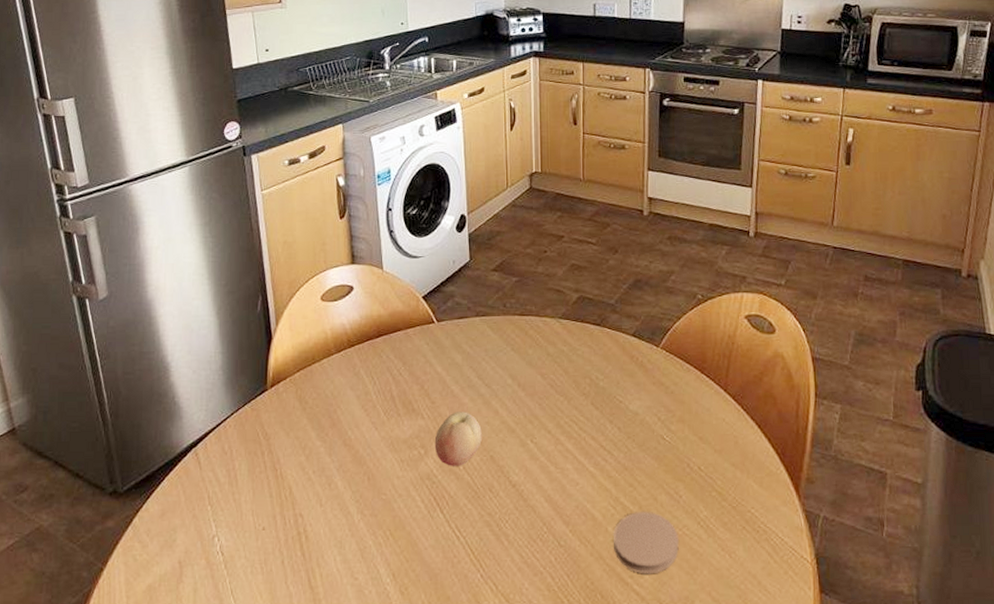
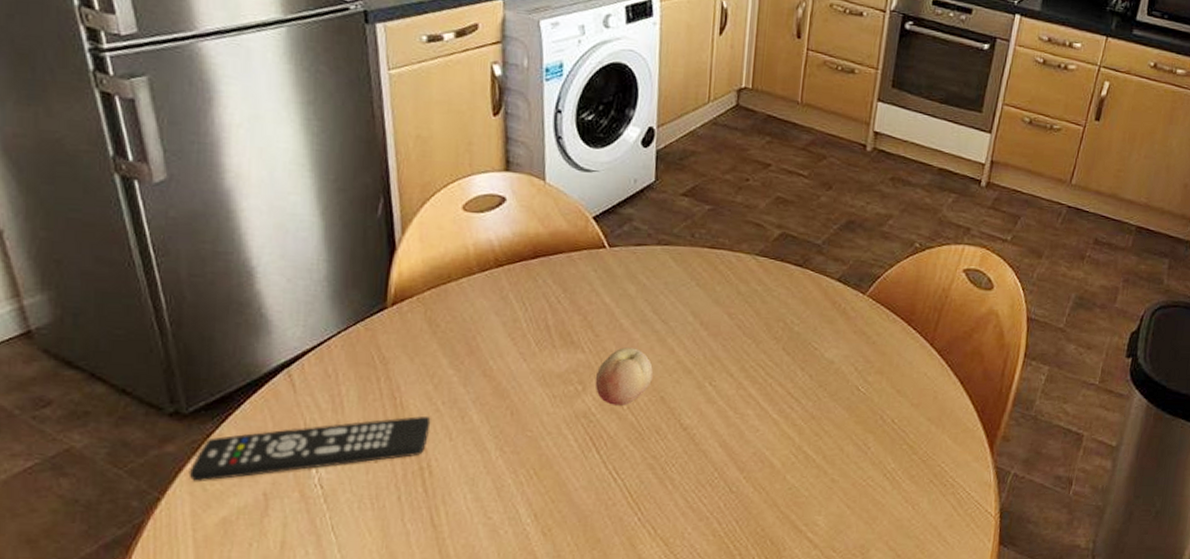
remote control: none [123,486,305,553] -> present [189,416,431,482]
coaster: present [612,511,679,574] -> none [790,460,862,523]

